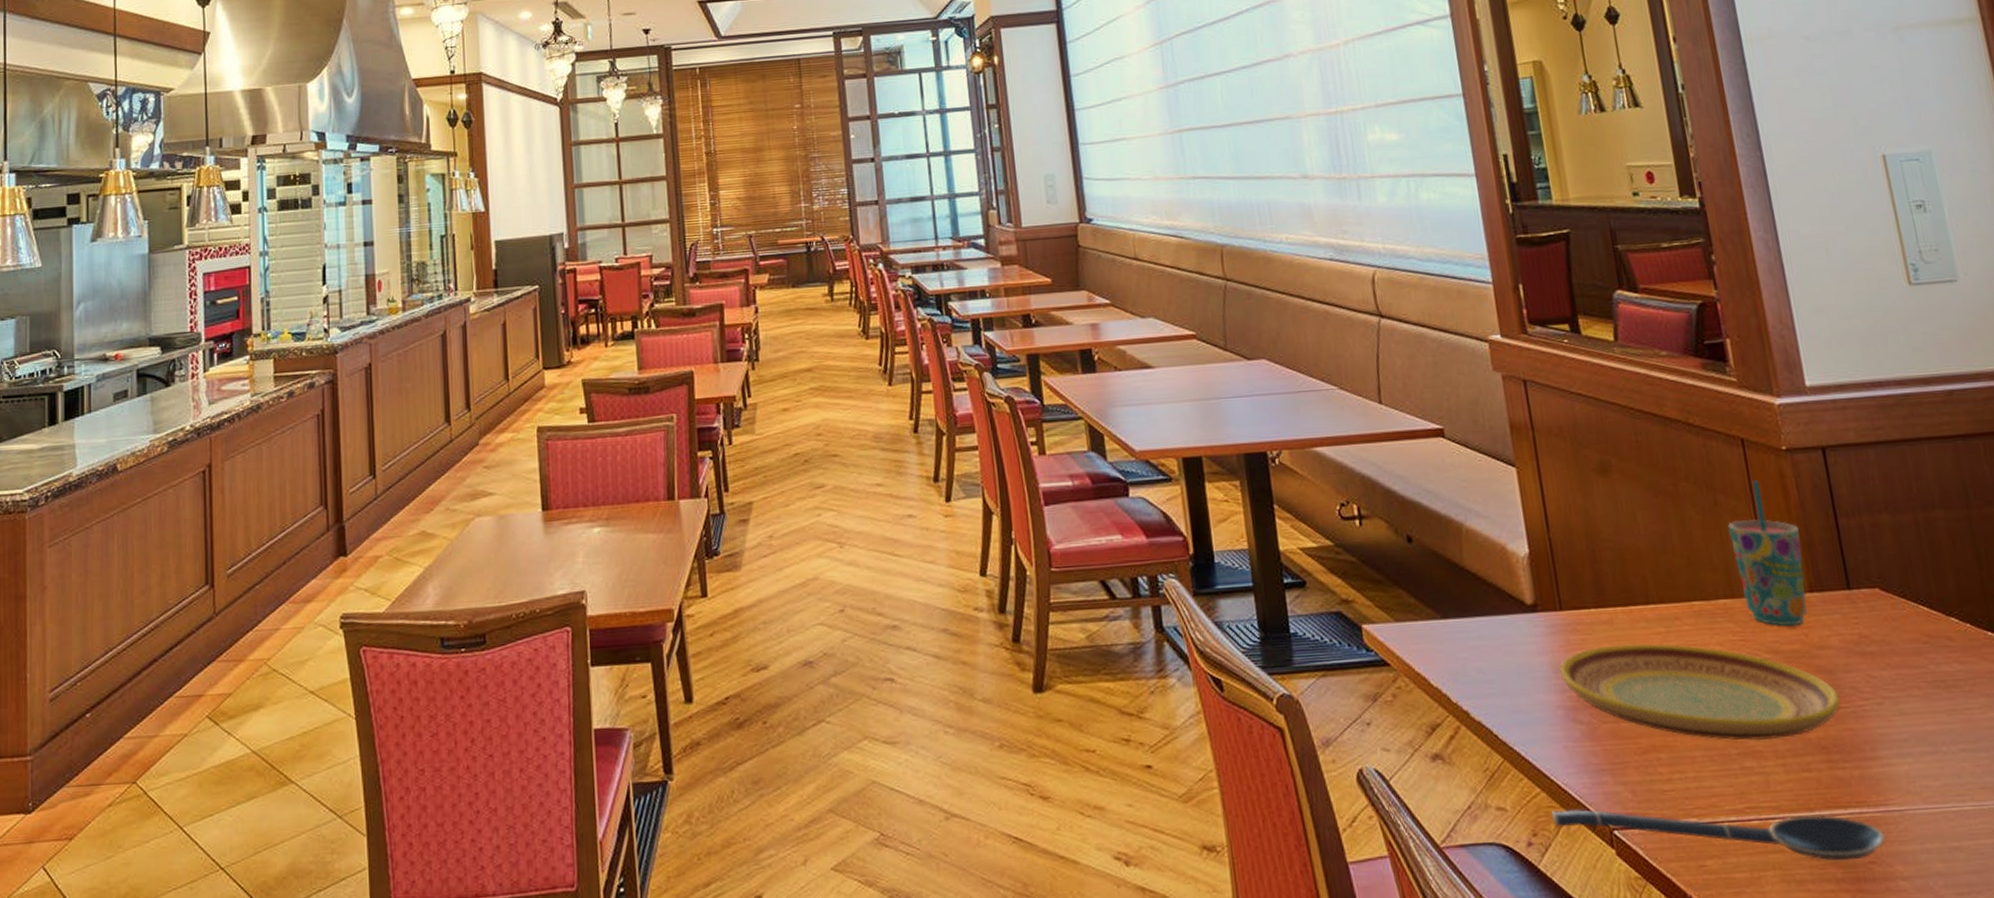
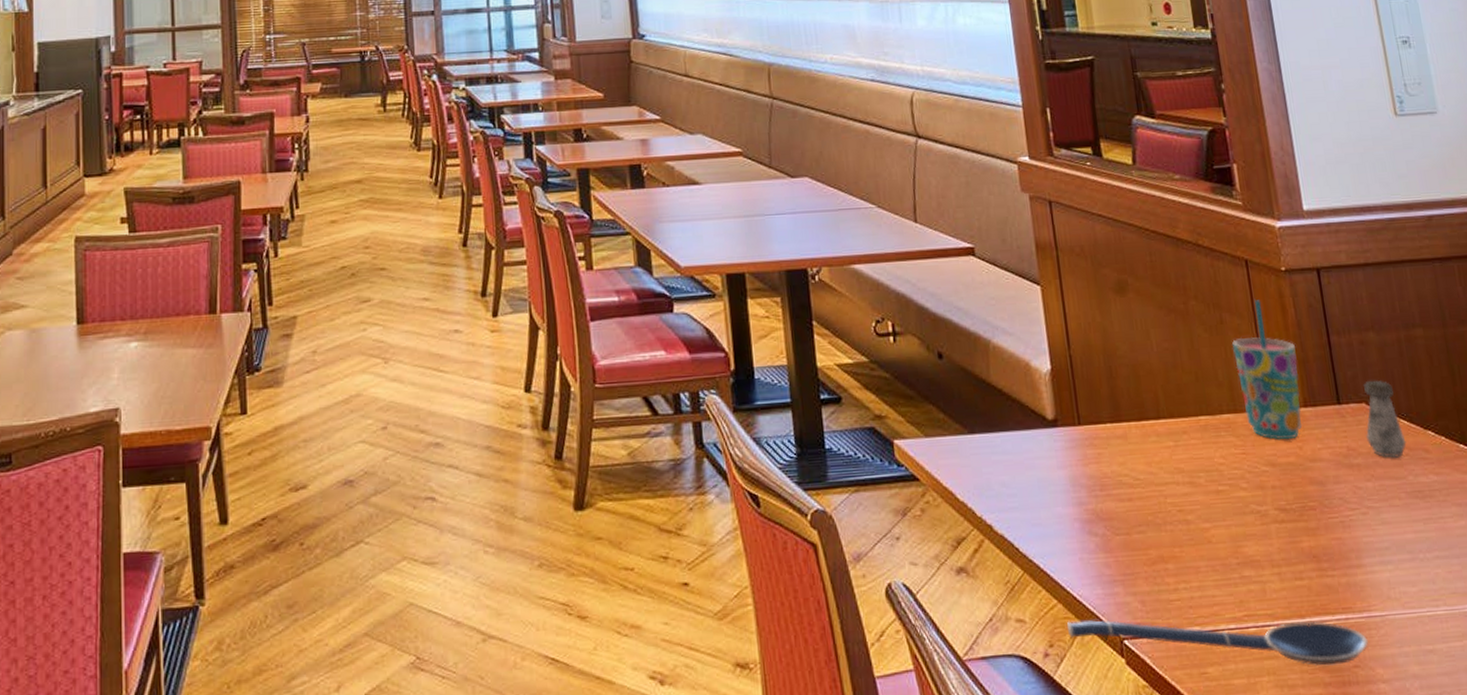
plate: present [1559,643,1841,741] -> none [1077,457,1330,551]
salt shaker: none [1877,564,1927,646] -> present [1364,380,1407,458]

